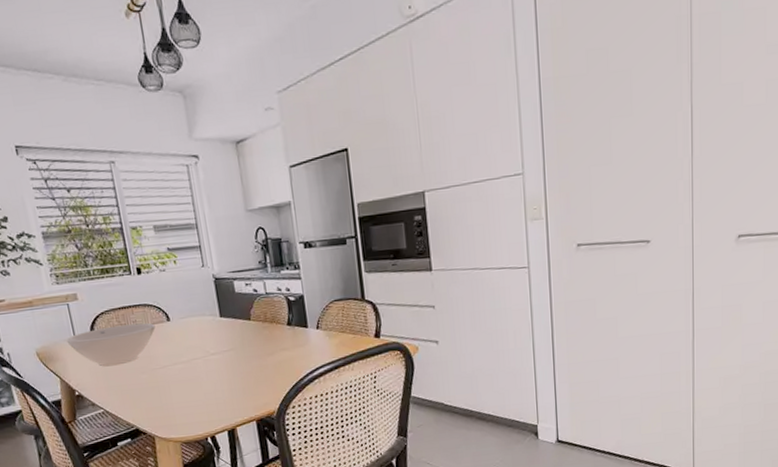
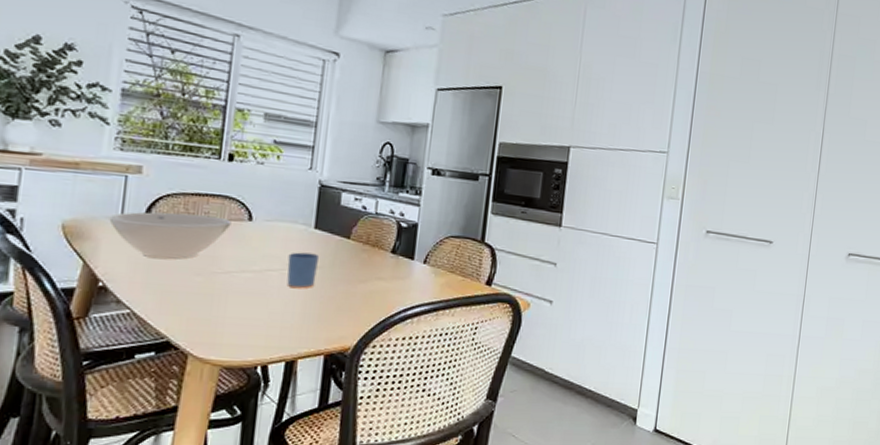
mug: none [206,338,233,371] -> present [287,252,320,289]

